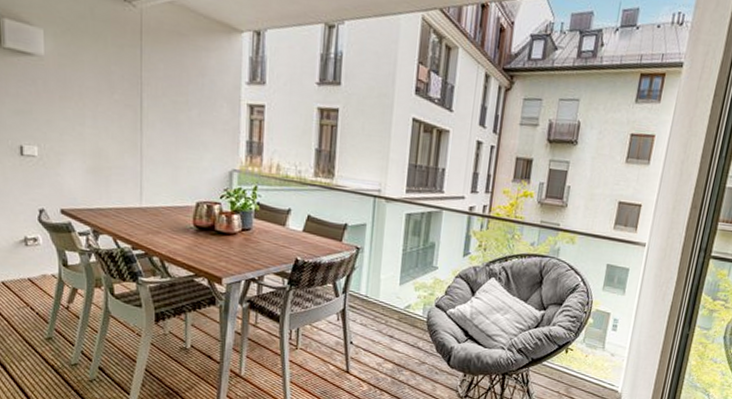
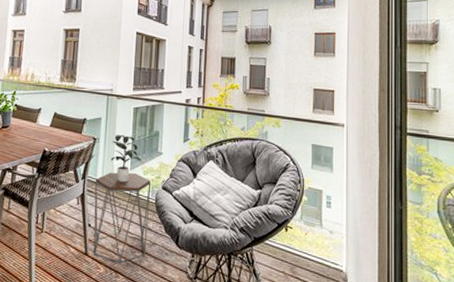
side table: none [355,286,423,382] -> present [93,172,151,264]
potted plant: none [376,245,413,299] -> present [110,135,141,183]

